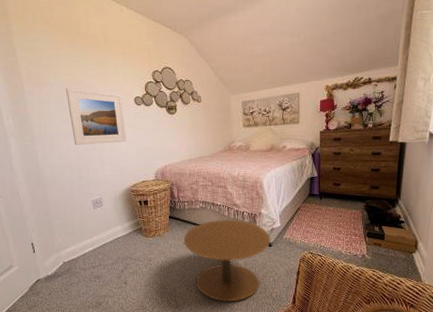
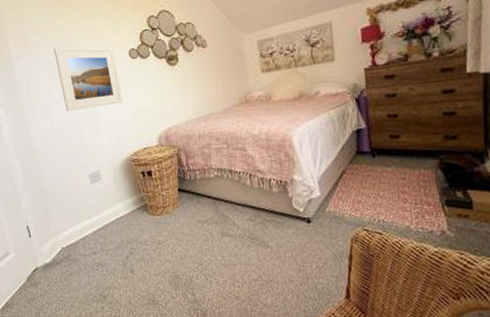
side table: present [183,219,270,302] -> none [197,189,309,296]

